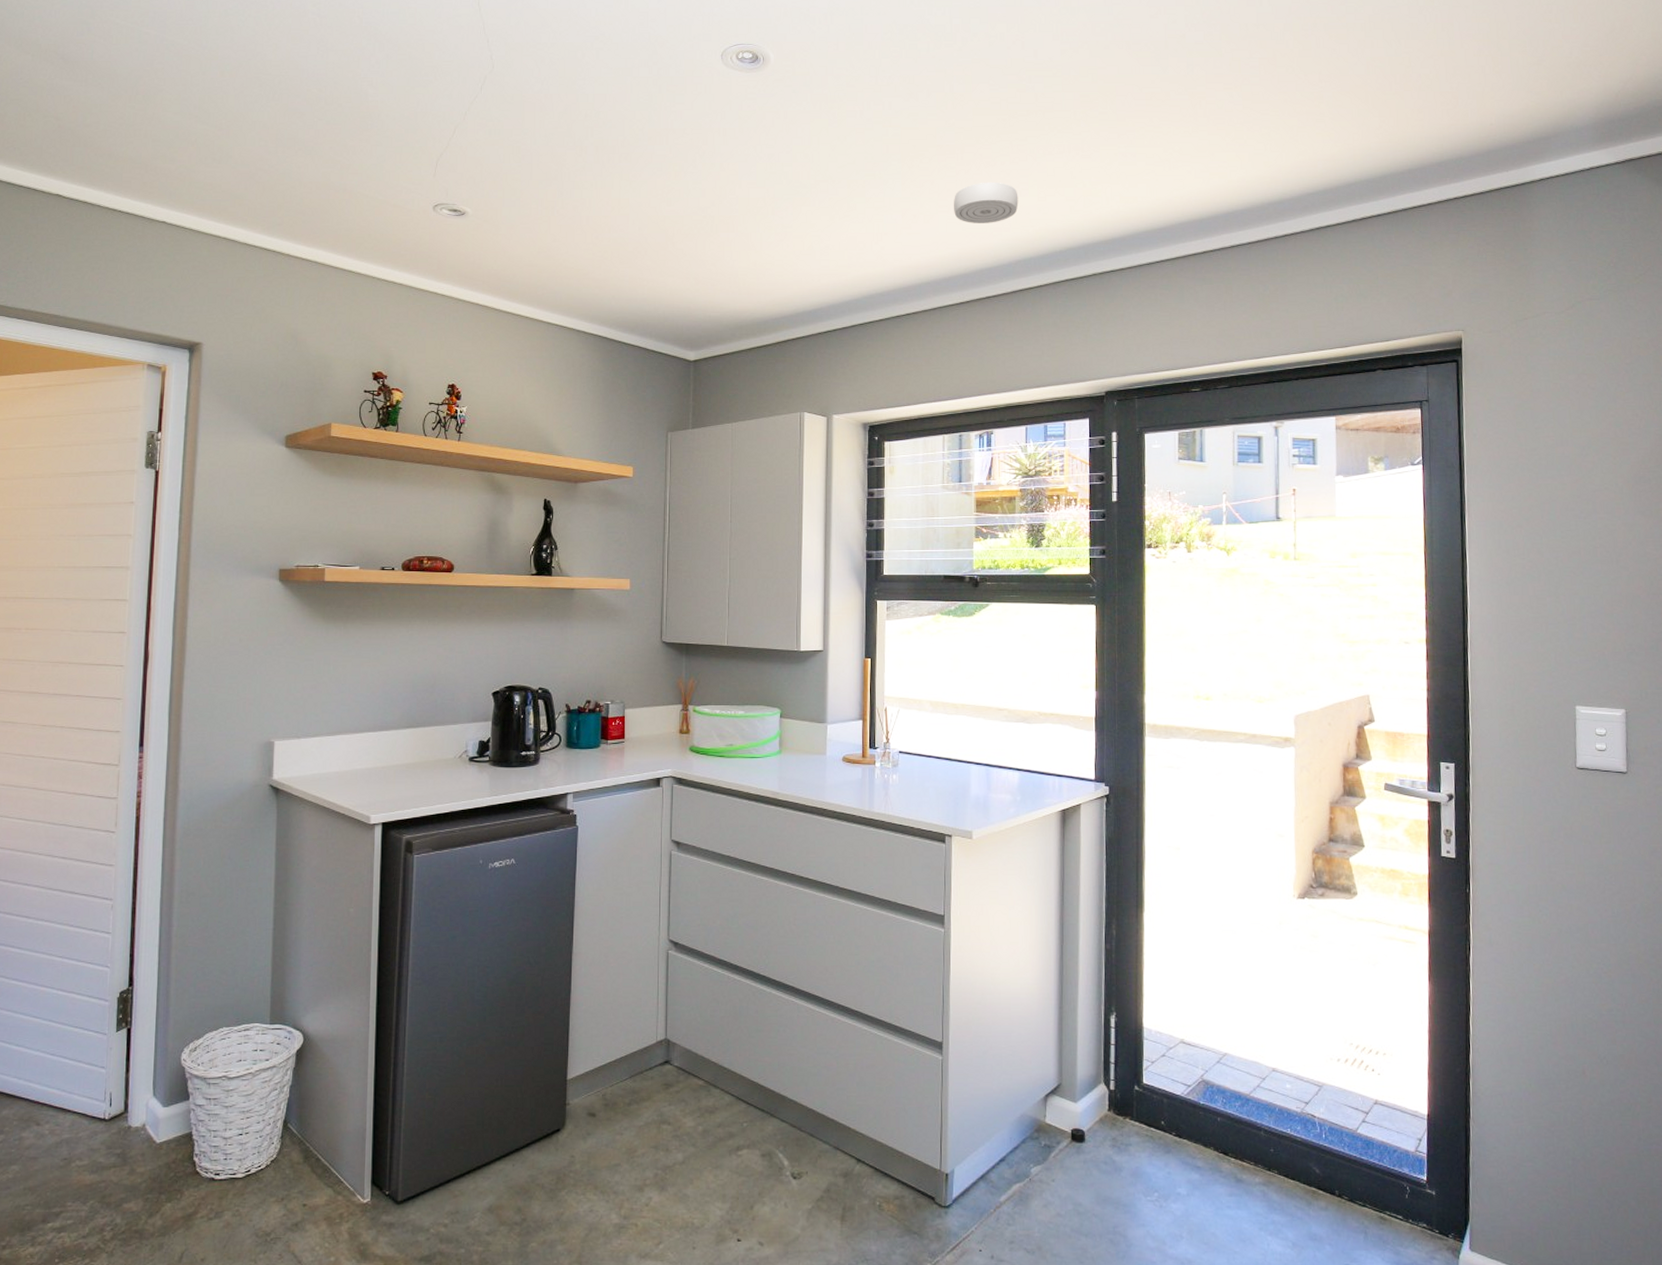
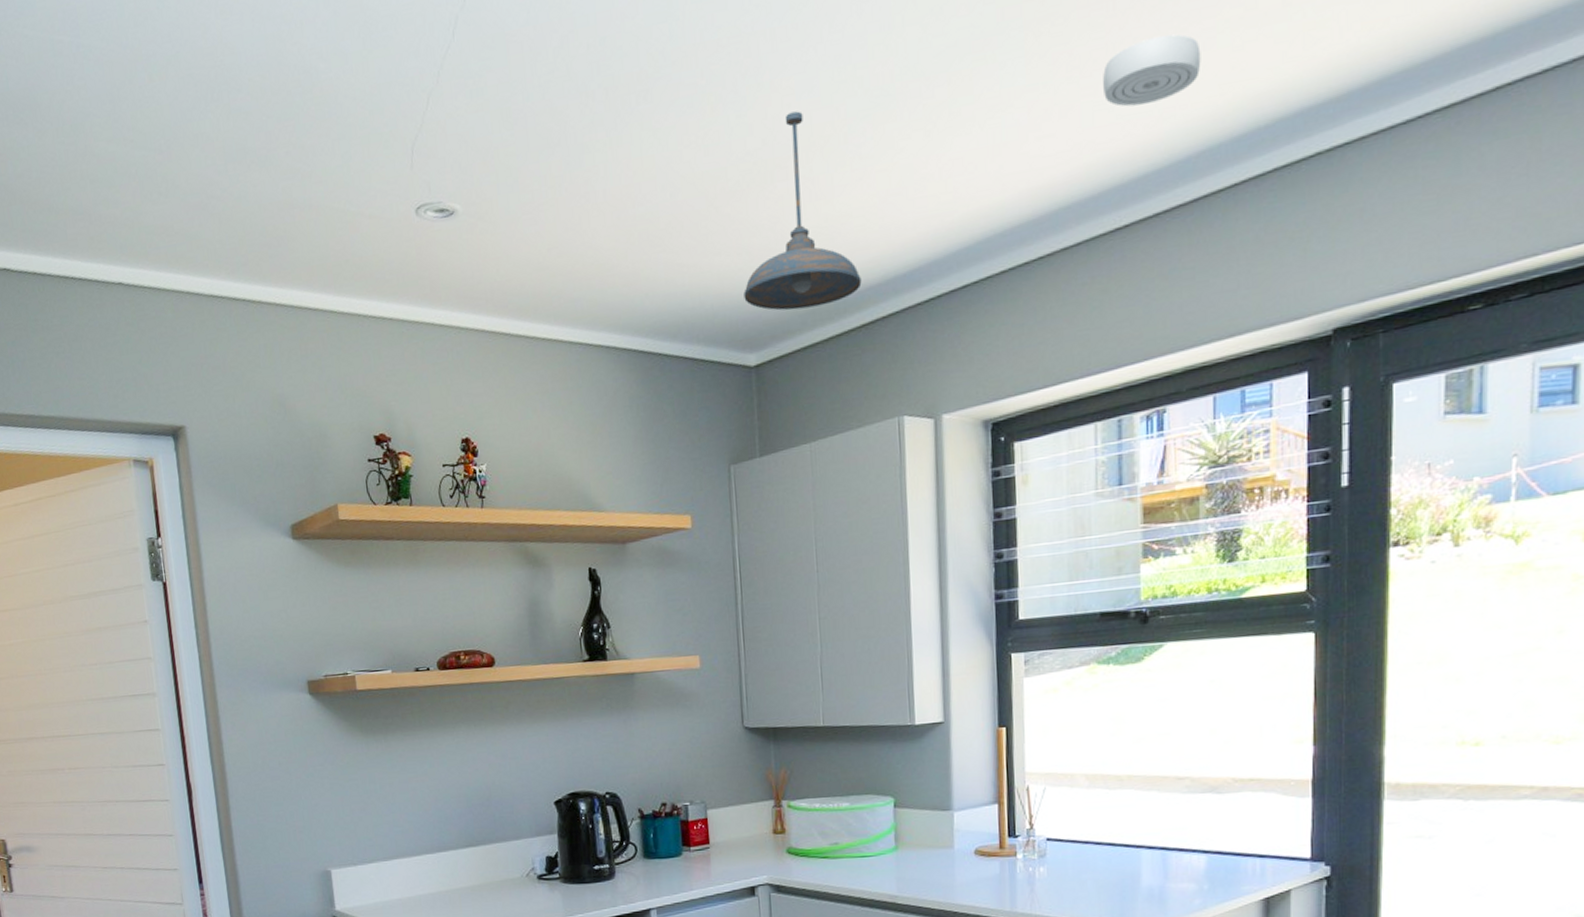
pendant light: none [689,187,778,324] -> present [744,111,862,311]

